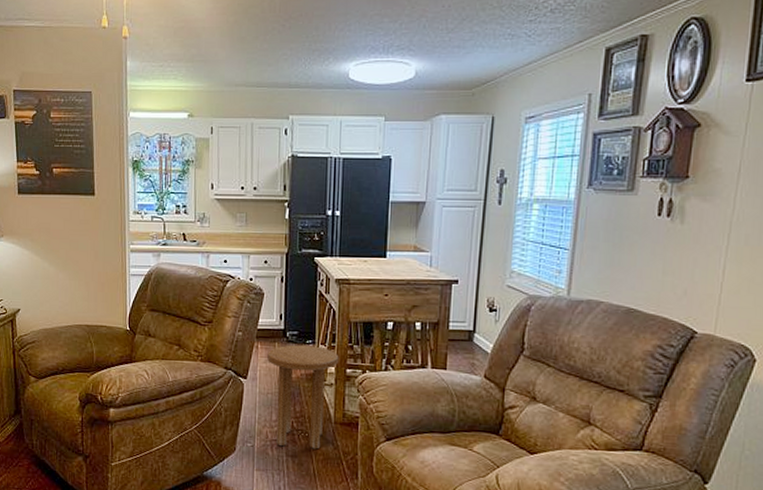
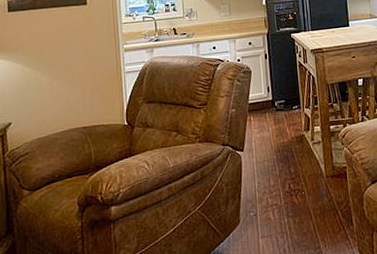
side table: present [266,345,339,450] -> none [259,110,323,210]

